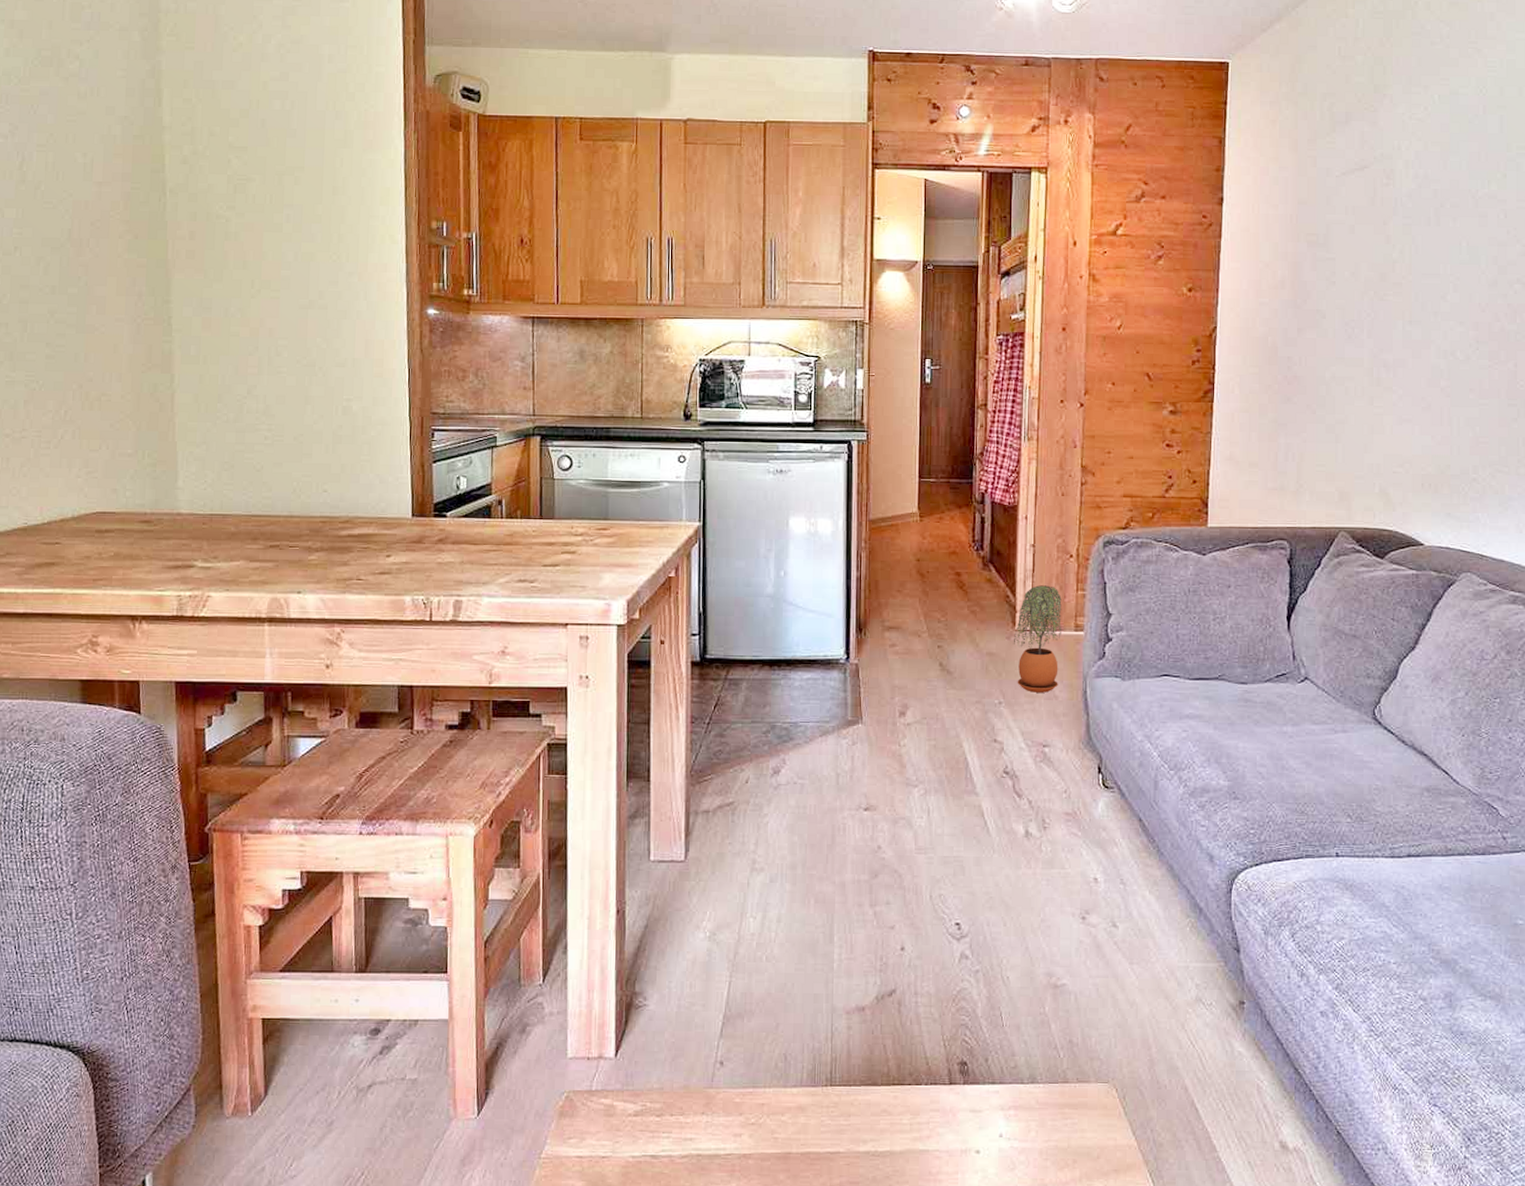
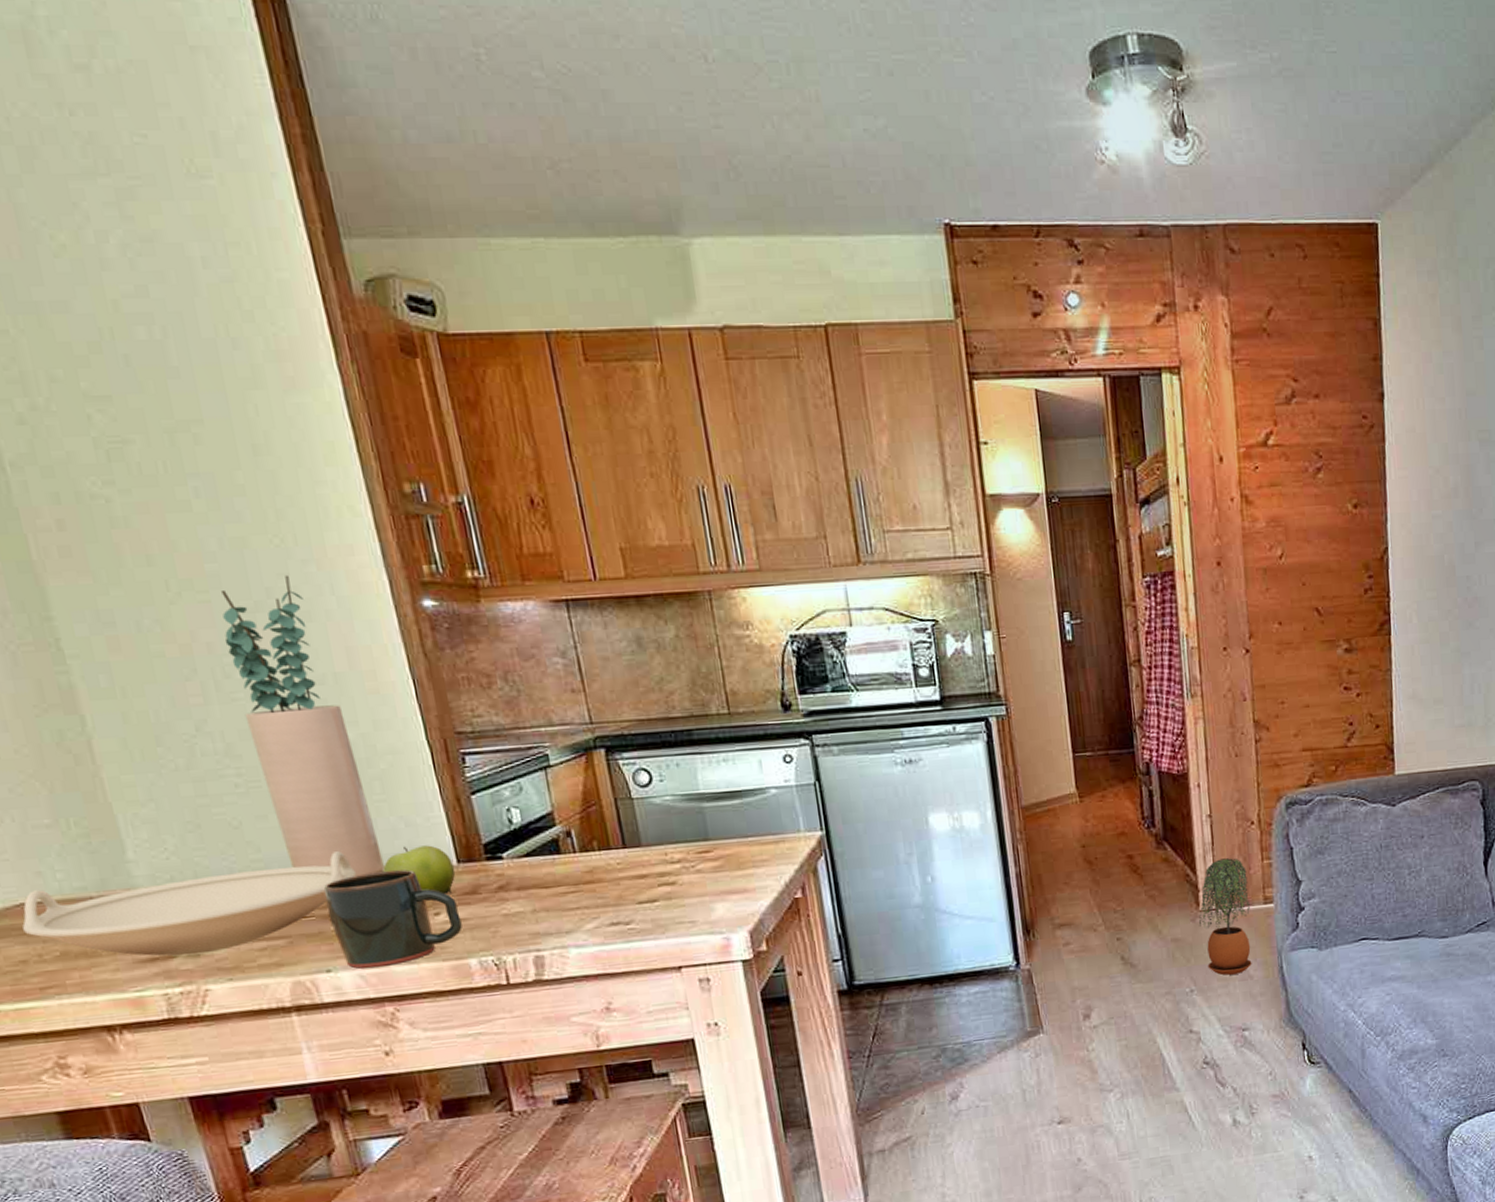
bowl: none [94,497,337,567] -> present [22,851,357,957]
vase: none [282,282,359,519] -> present [222,574,386,877]
mug: none [308,517,405,594] -> present [323,869,463,969]
fruit: none [356,498,409,541] -> present [382,845,456,895]

